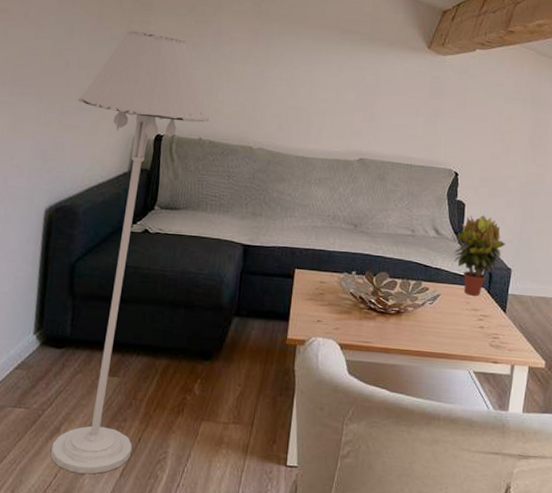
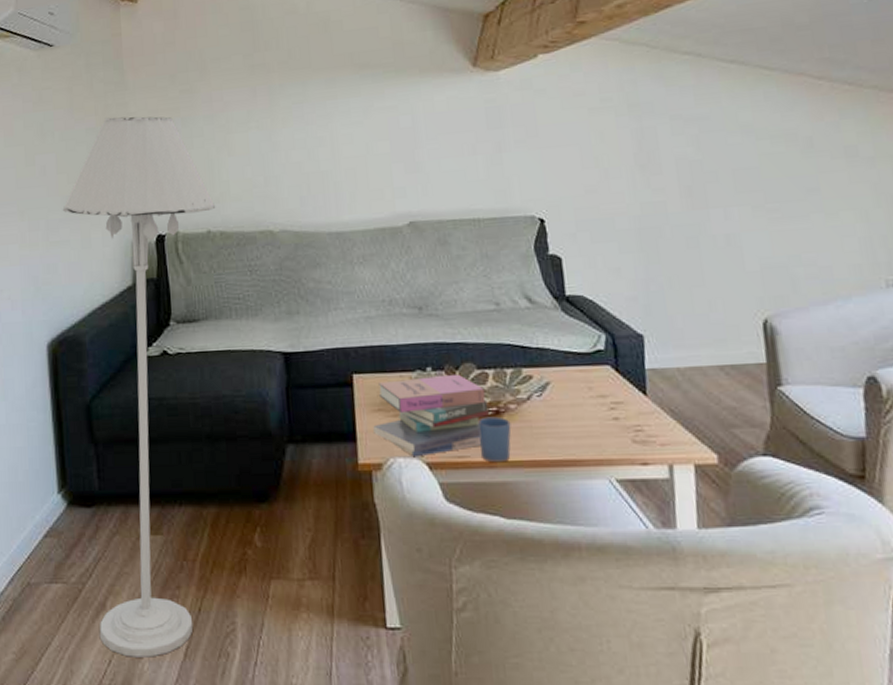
books: none [303,278,393,339] -> present [373,374,489,458]
mug: none [381,314,407,350] -> present [478,416,511,463]
potted plant: present [453,215,506,296] -> none [557,269,629,378]

